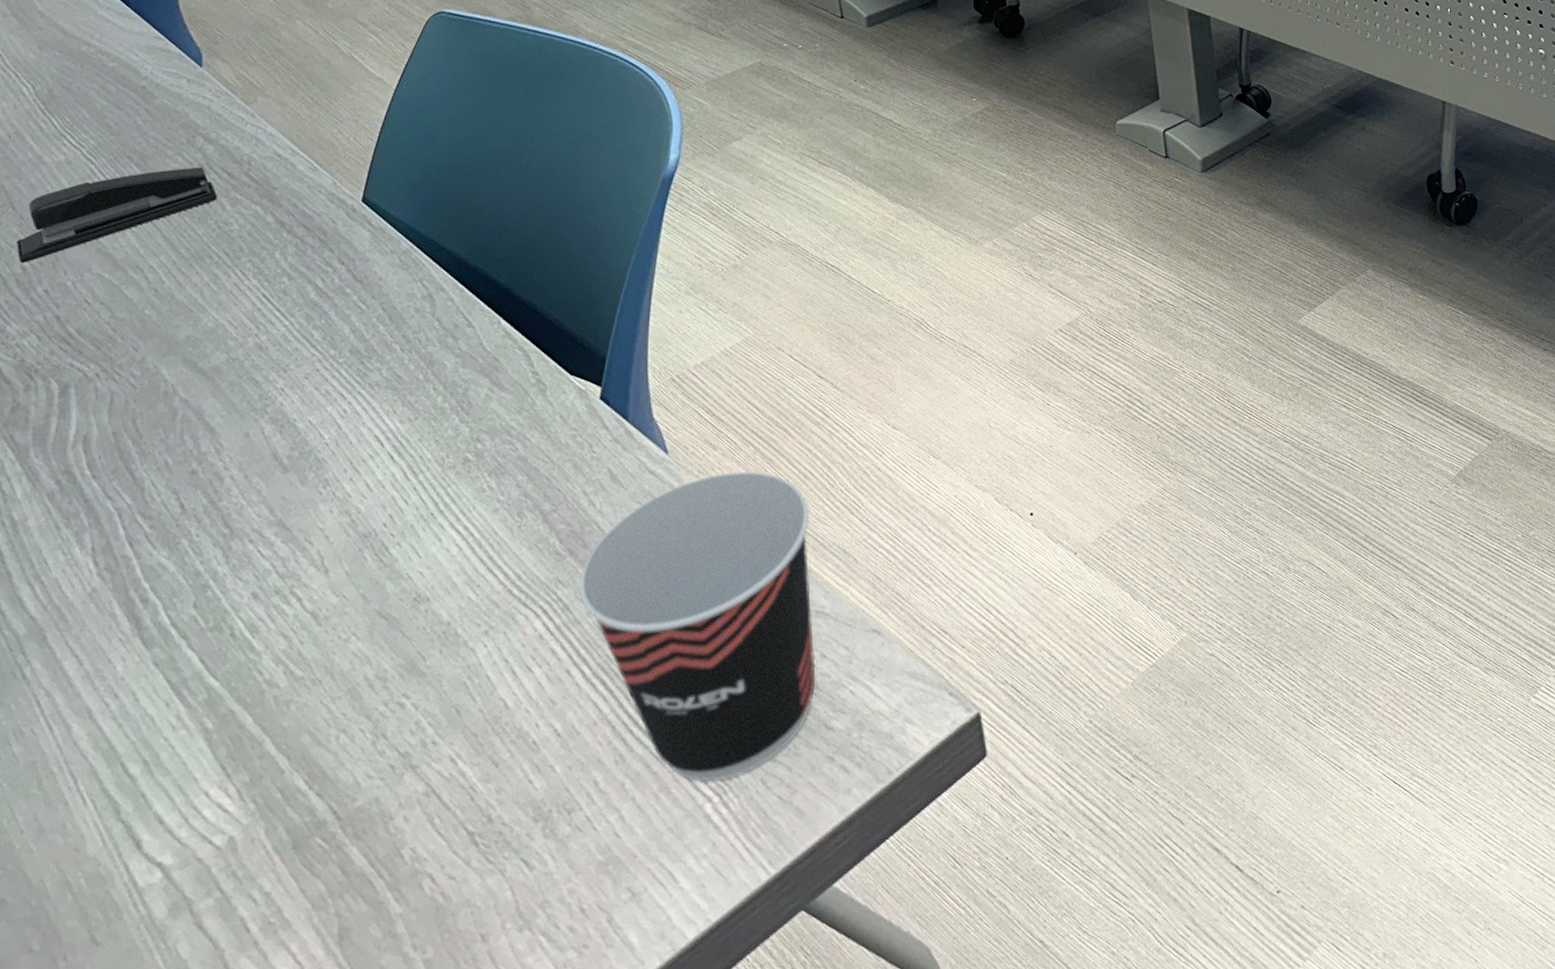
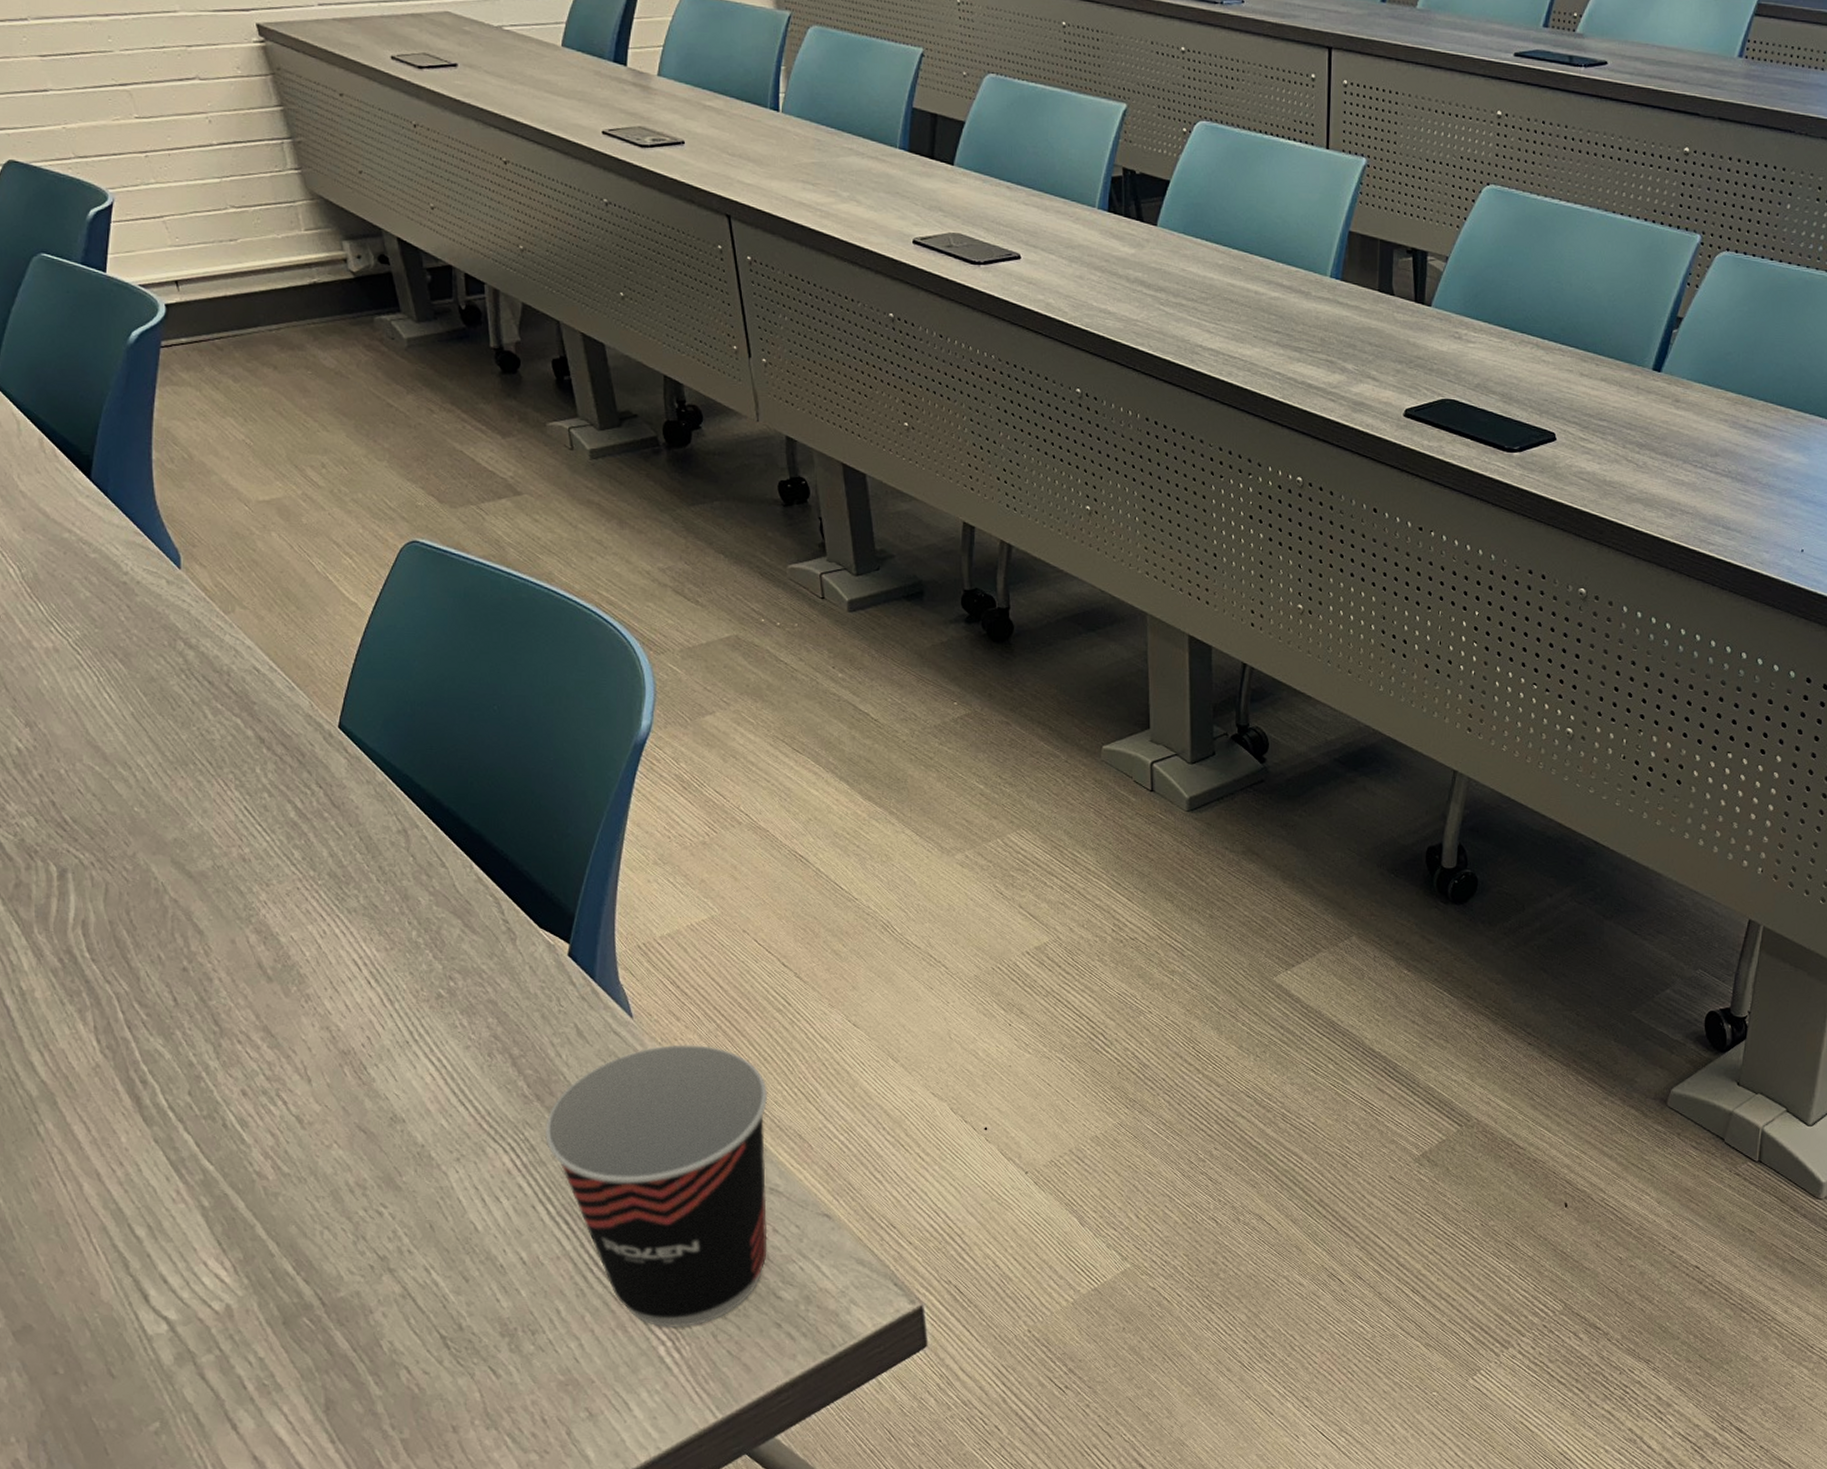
stapler: present [17,167,217,264] -> none [11,670,199,745]

